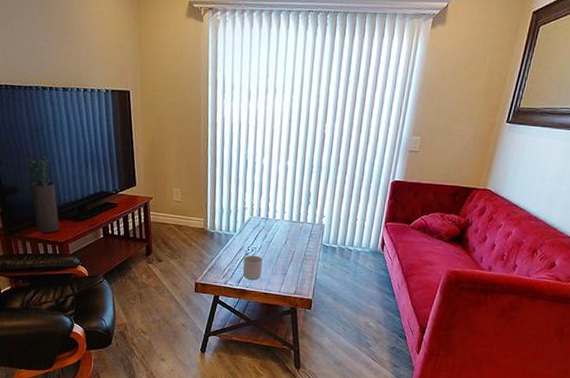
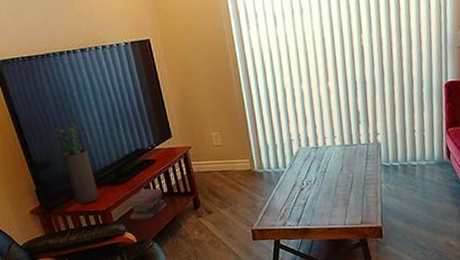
books: none [83,229,121,257] -> present [125,188,167,220]
mug: present [243,255,263,280] -> none [299,189,322,217]

